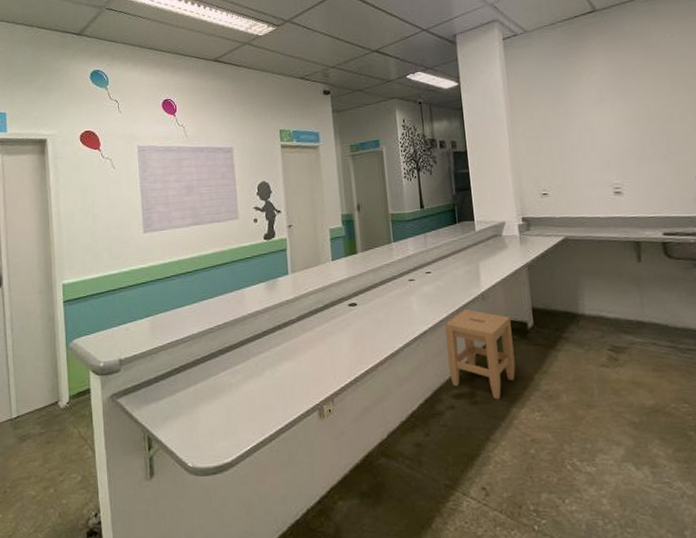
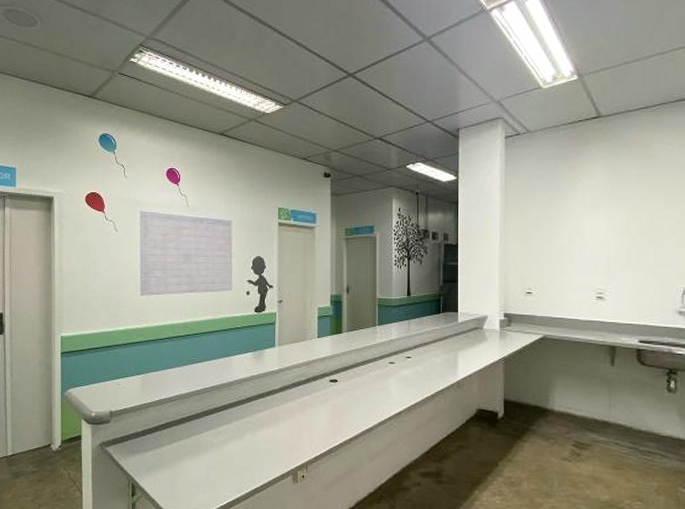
stool: present [445,309,516,400] -> none [419,394,482,481]

